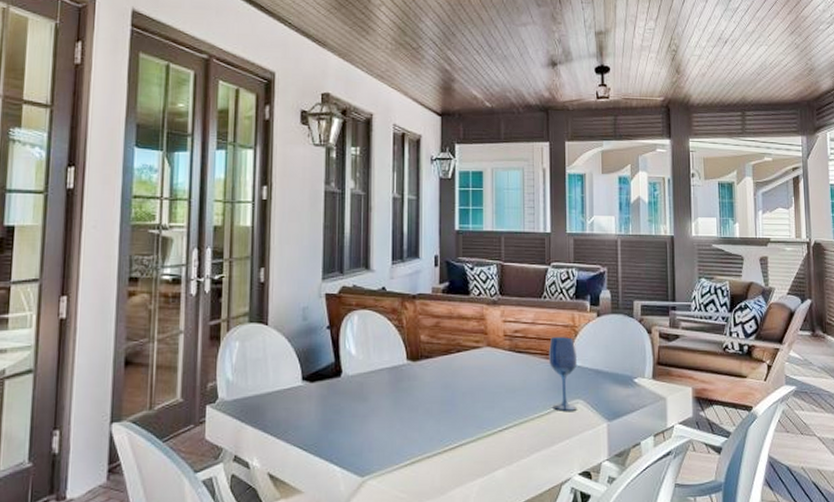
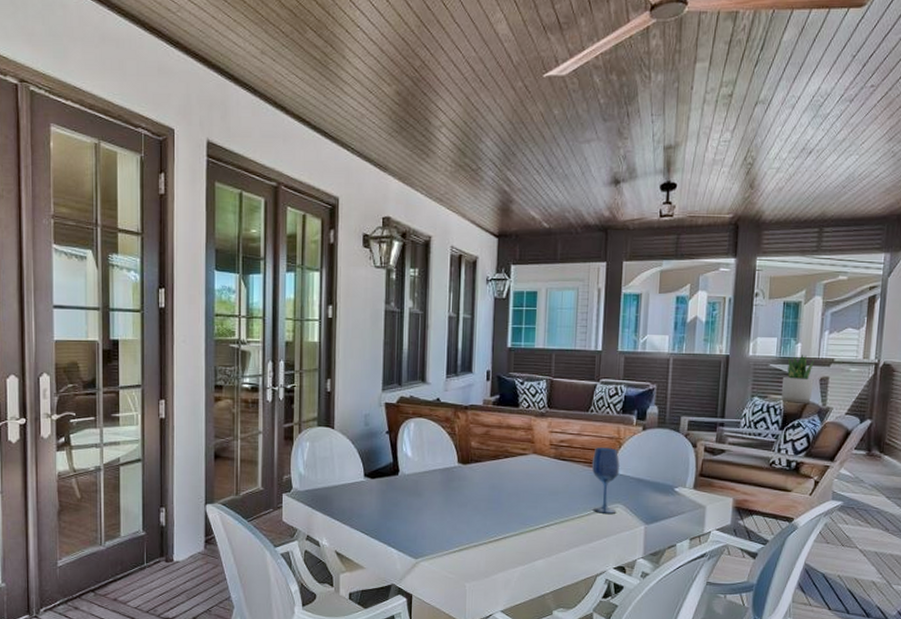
planter: none [725,235,755,284] -> present [781,355,816,403]

